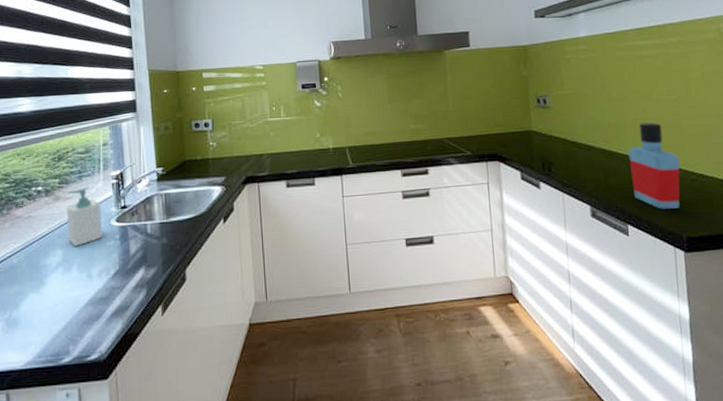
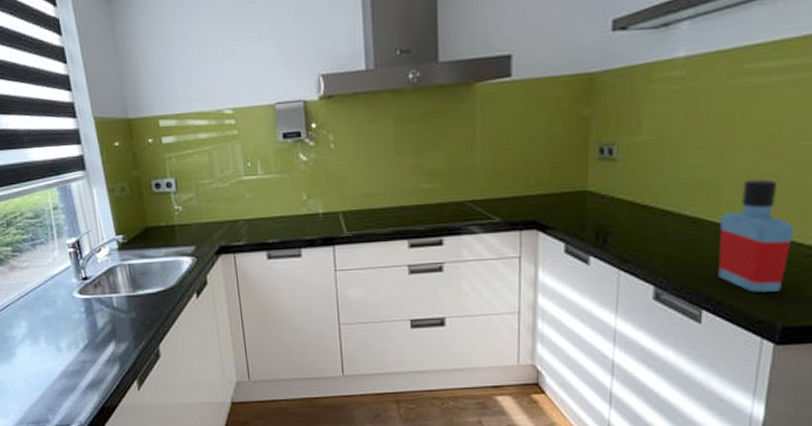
soap bottle: present [66,186,103,247] -> none [23,255,67,319]

